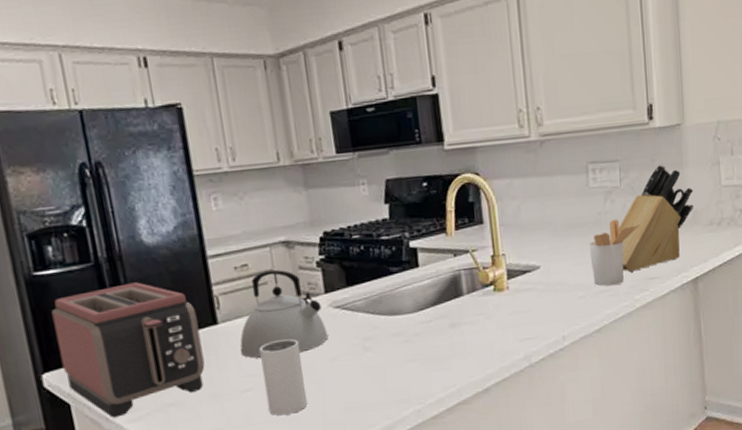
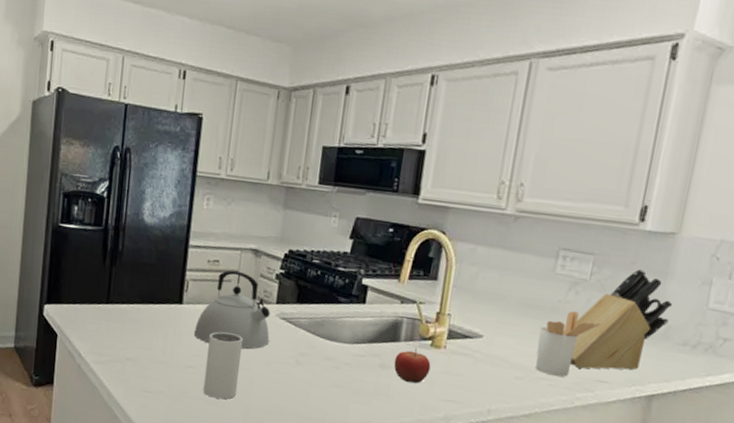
toaster: present [51,282,205,418] -> none [60,248,169,357]
fruit: none [462,297,500,334] -> present [393,347,431,383]

